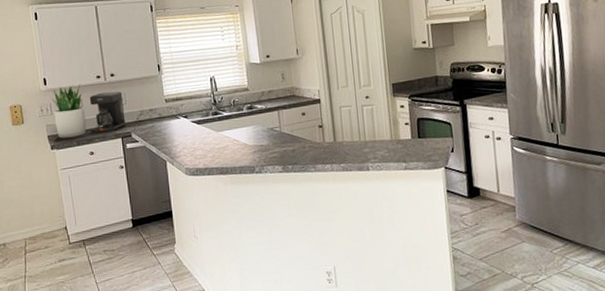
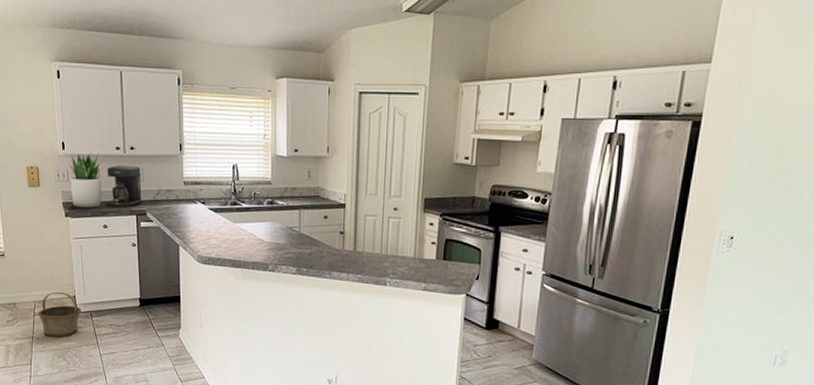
basket: none [29,224,74,273] -> present [38,291,81,337]

